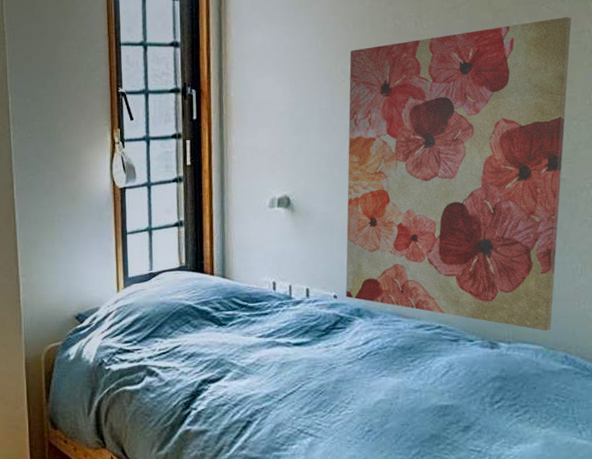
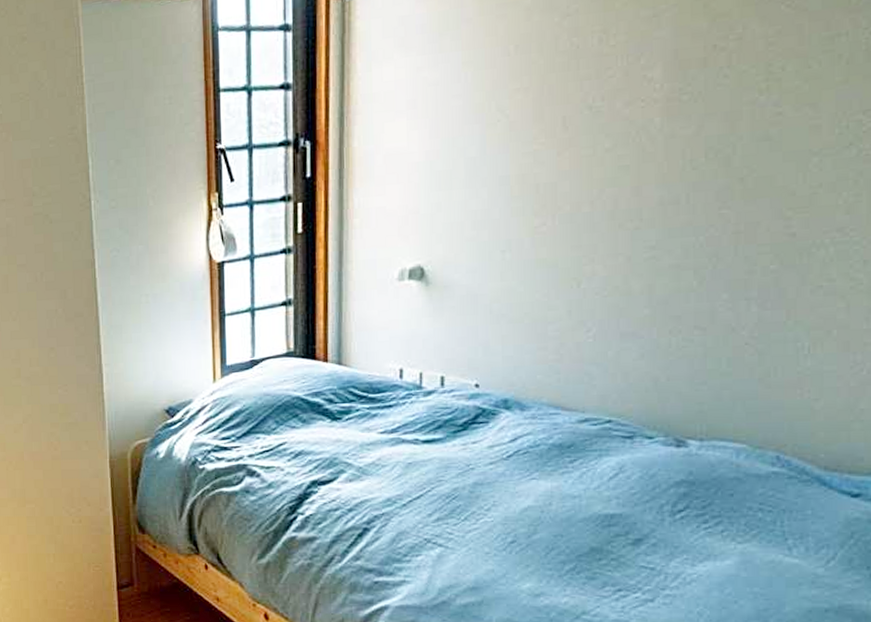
wall art: present [345,17,572,331] -> none [490,17,823,426]

